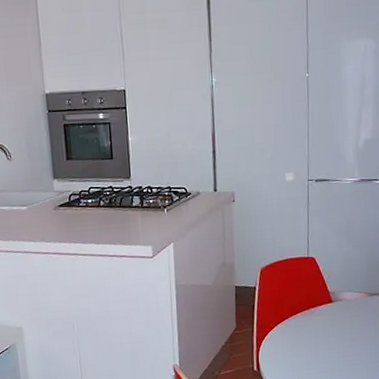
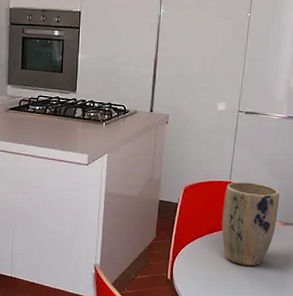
plant pot: none [304,254,362,346] -> present [221,181,280,267]

